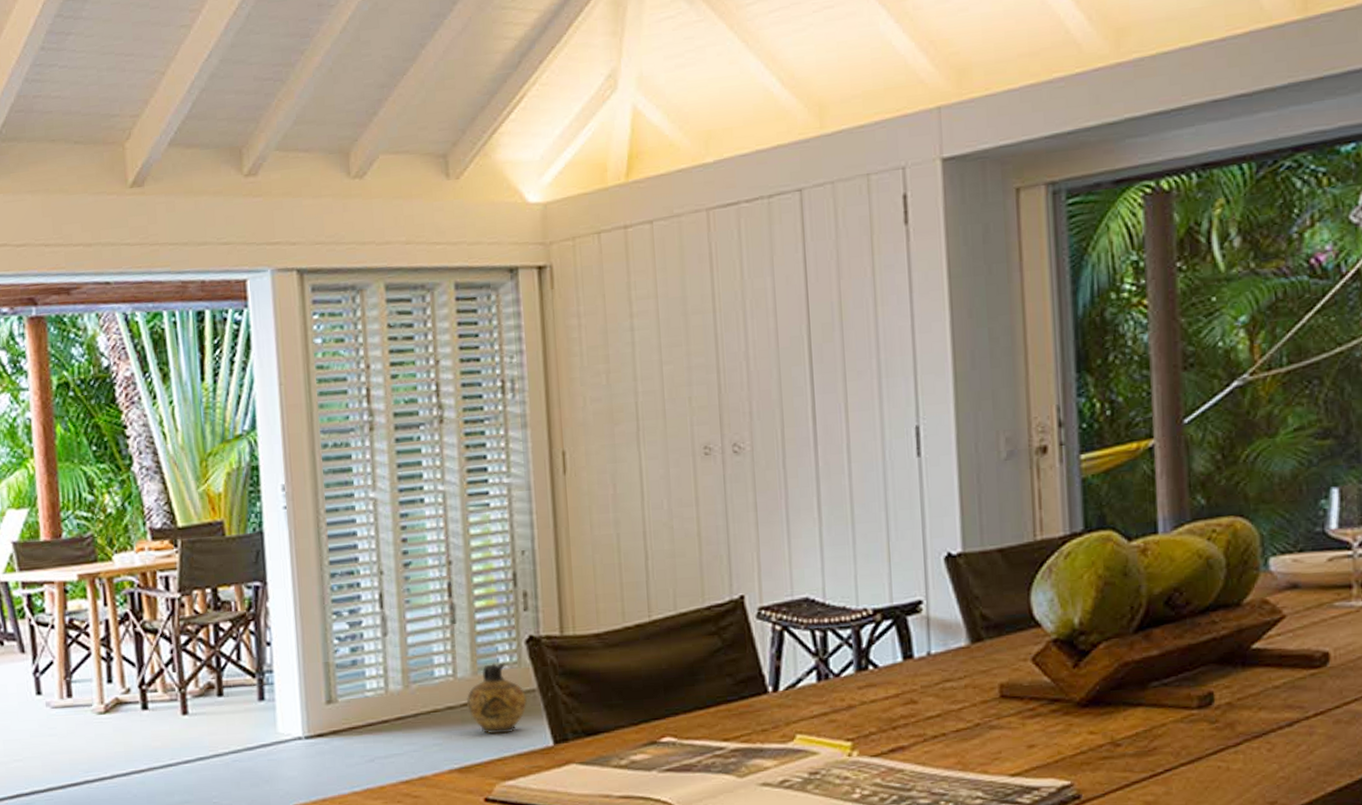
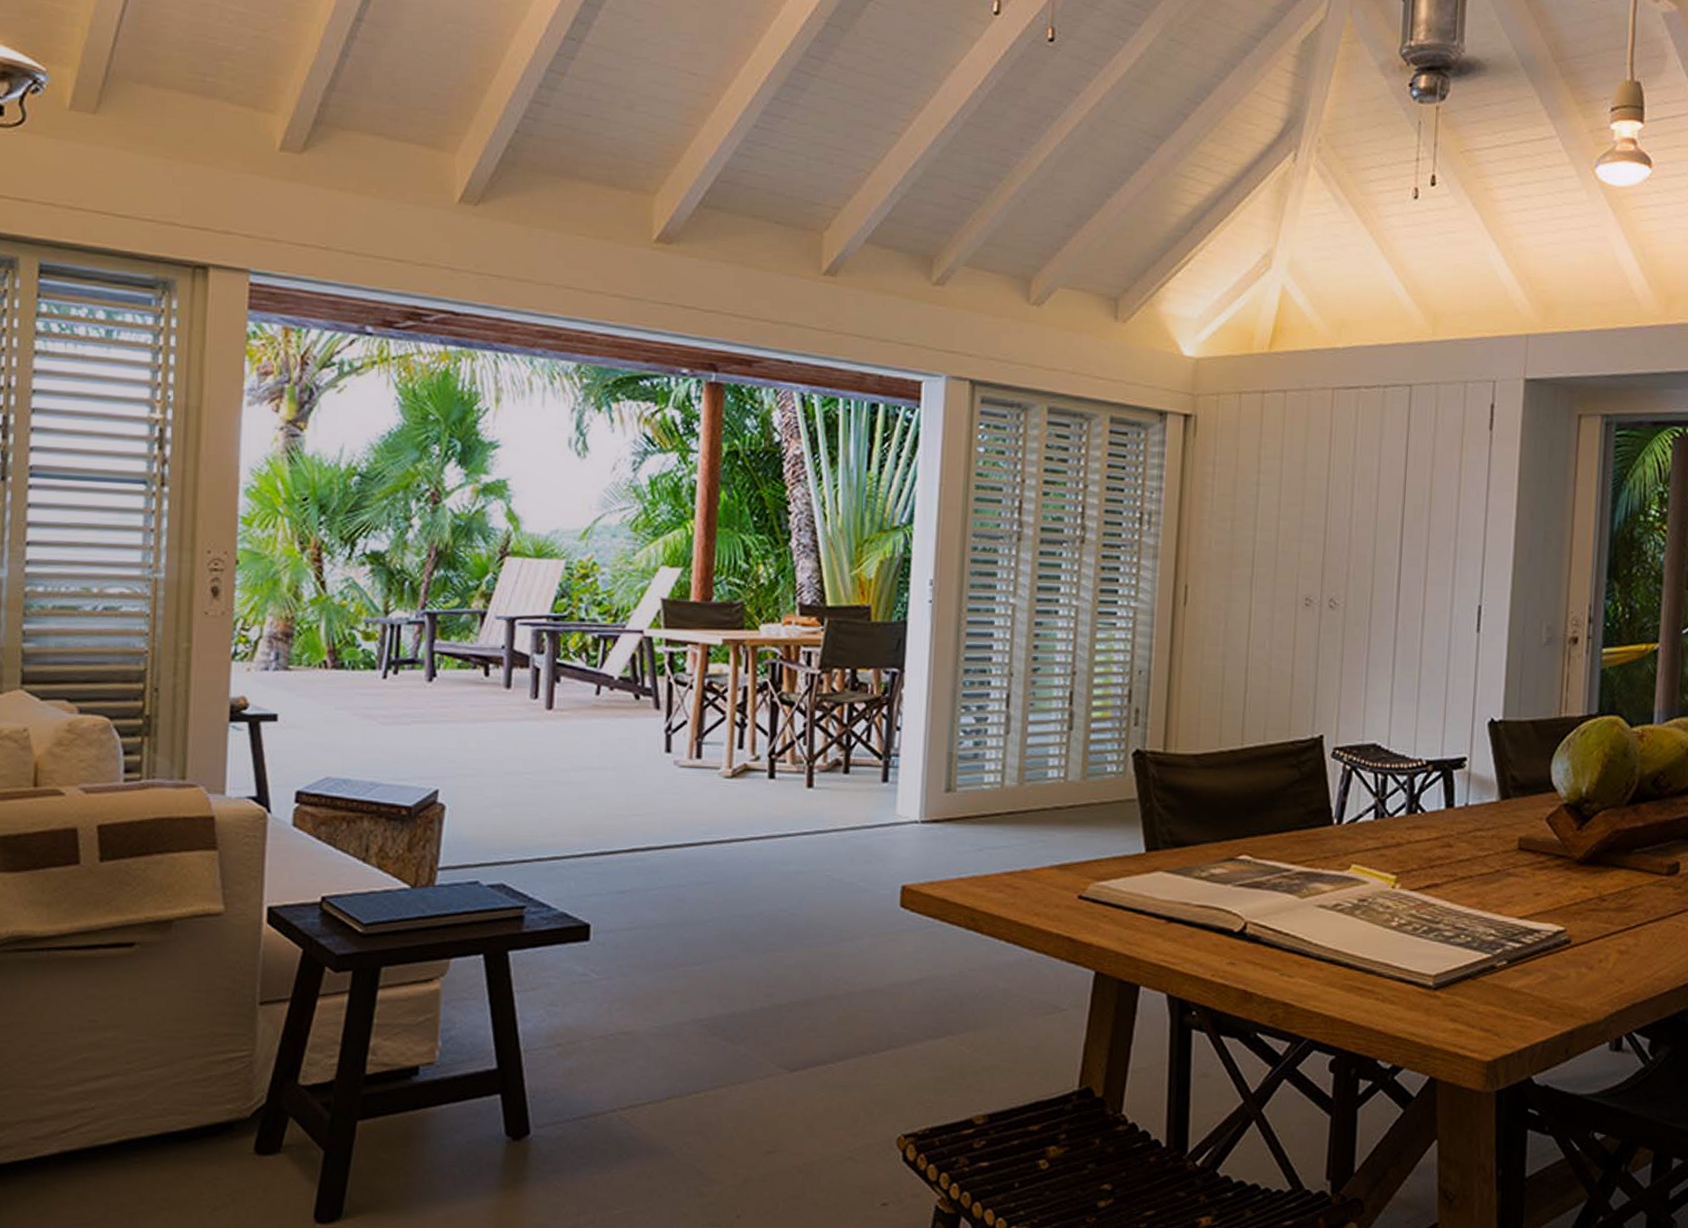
ceramic jug: present [467,662,528,735] -> none [1074,770,1128,837]

